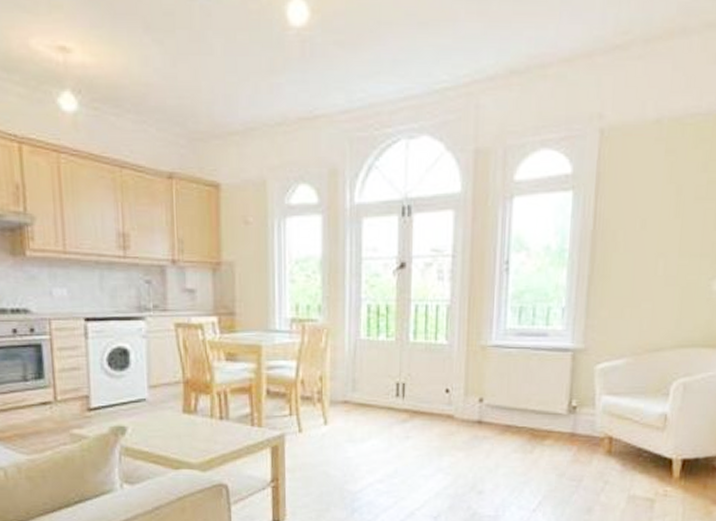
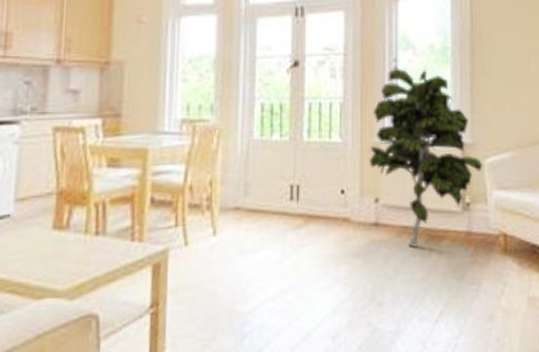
indoor plant: none [474,270,594,444] -> present [369,68,483,247]

